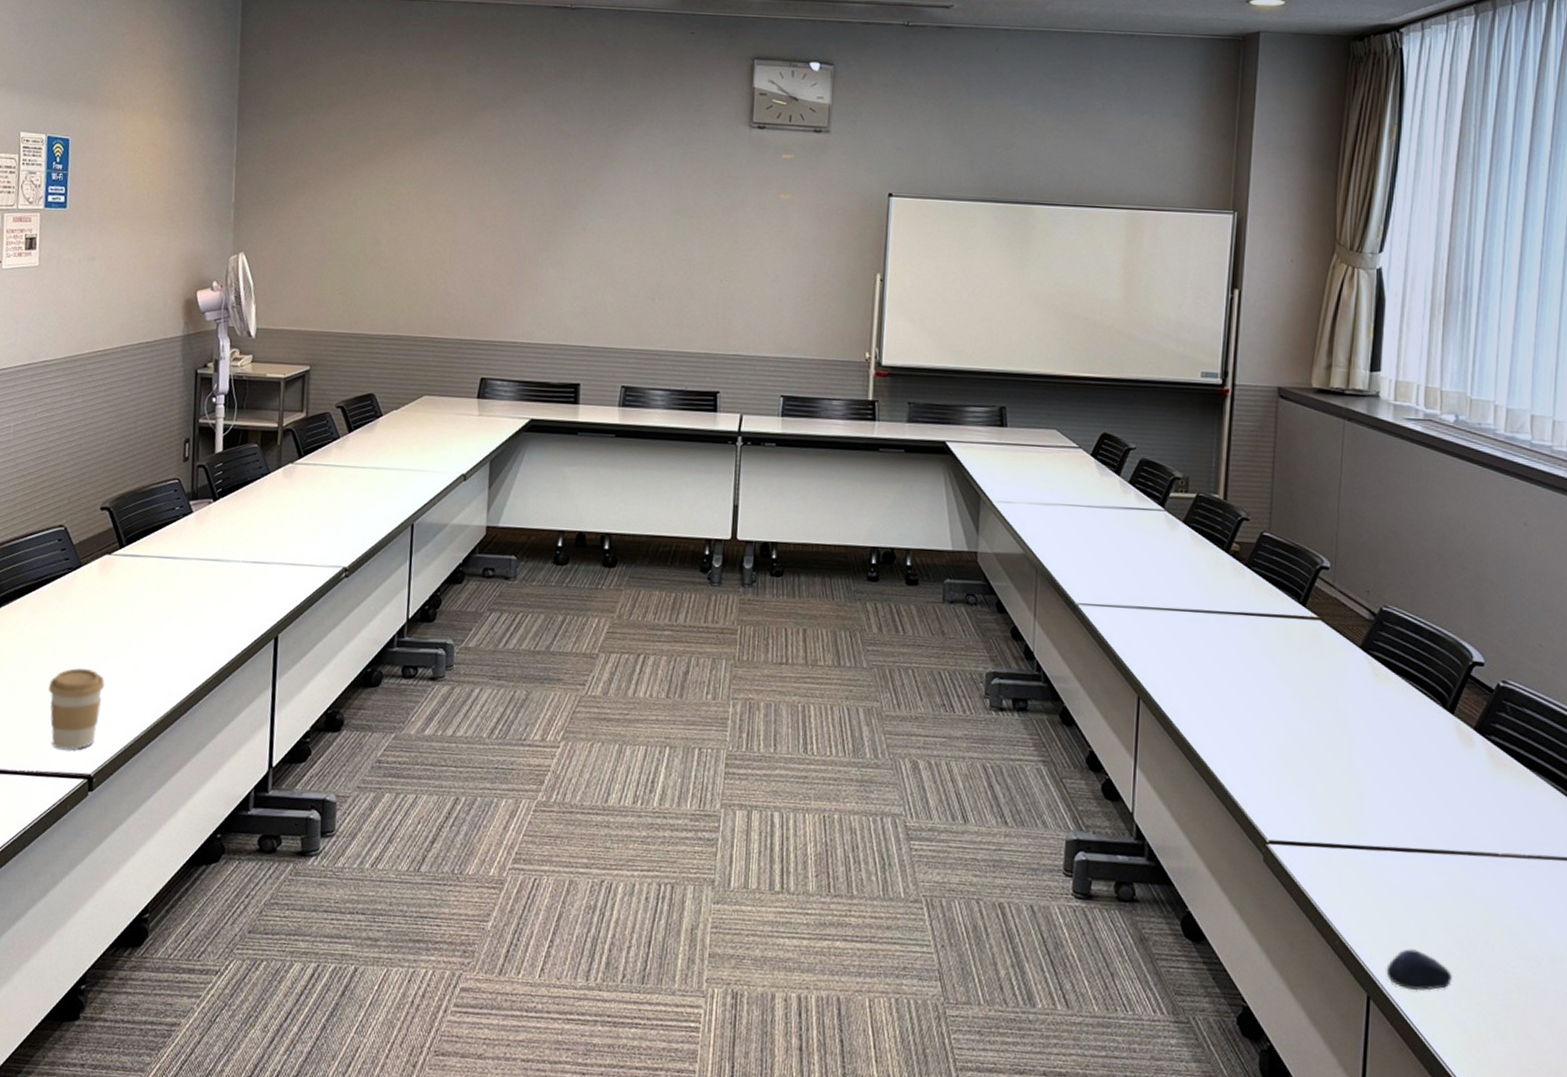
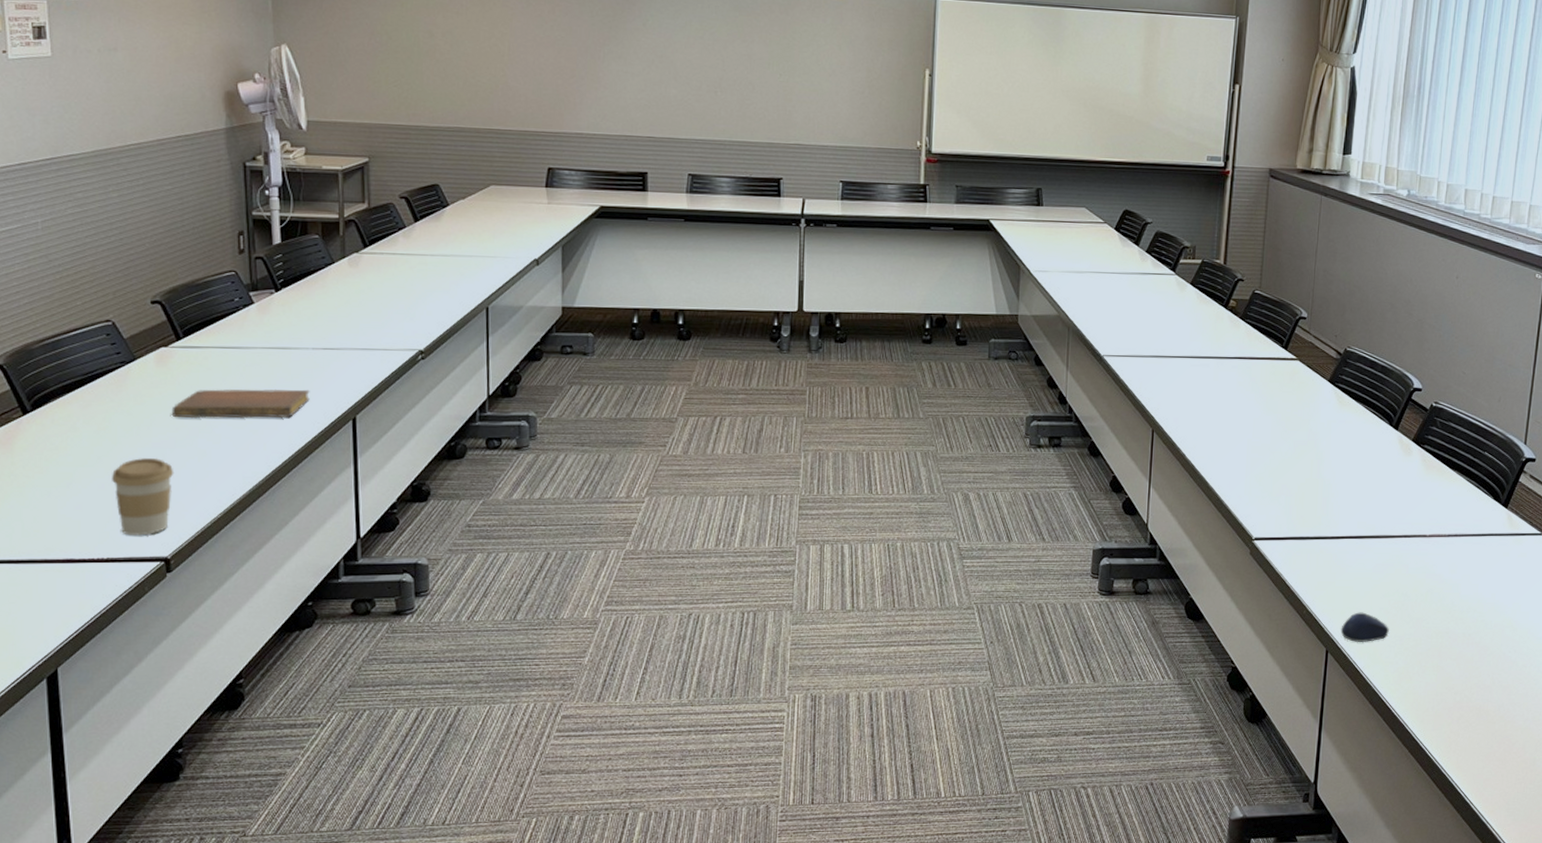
notebook: none [108,600,237,634] -> present [171,388,310,419]

